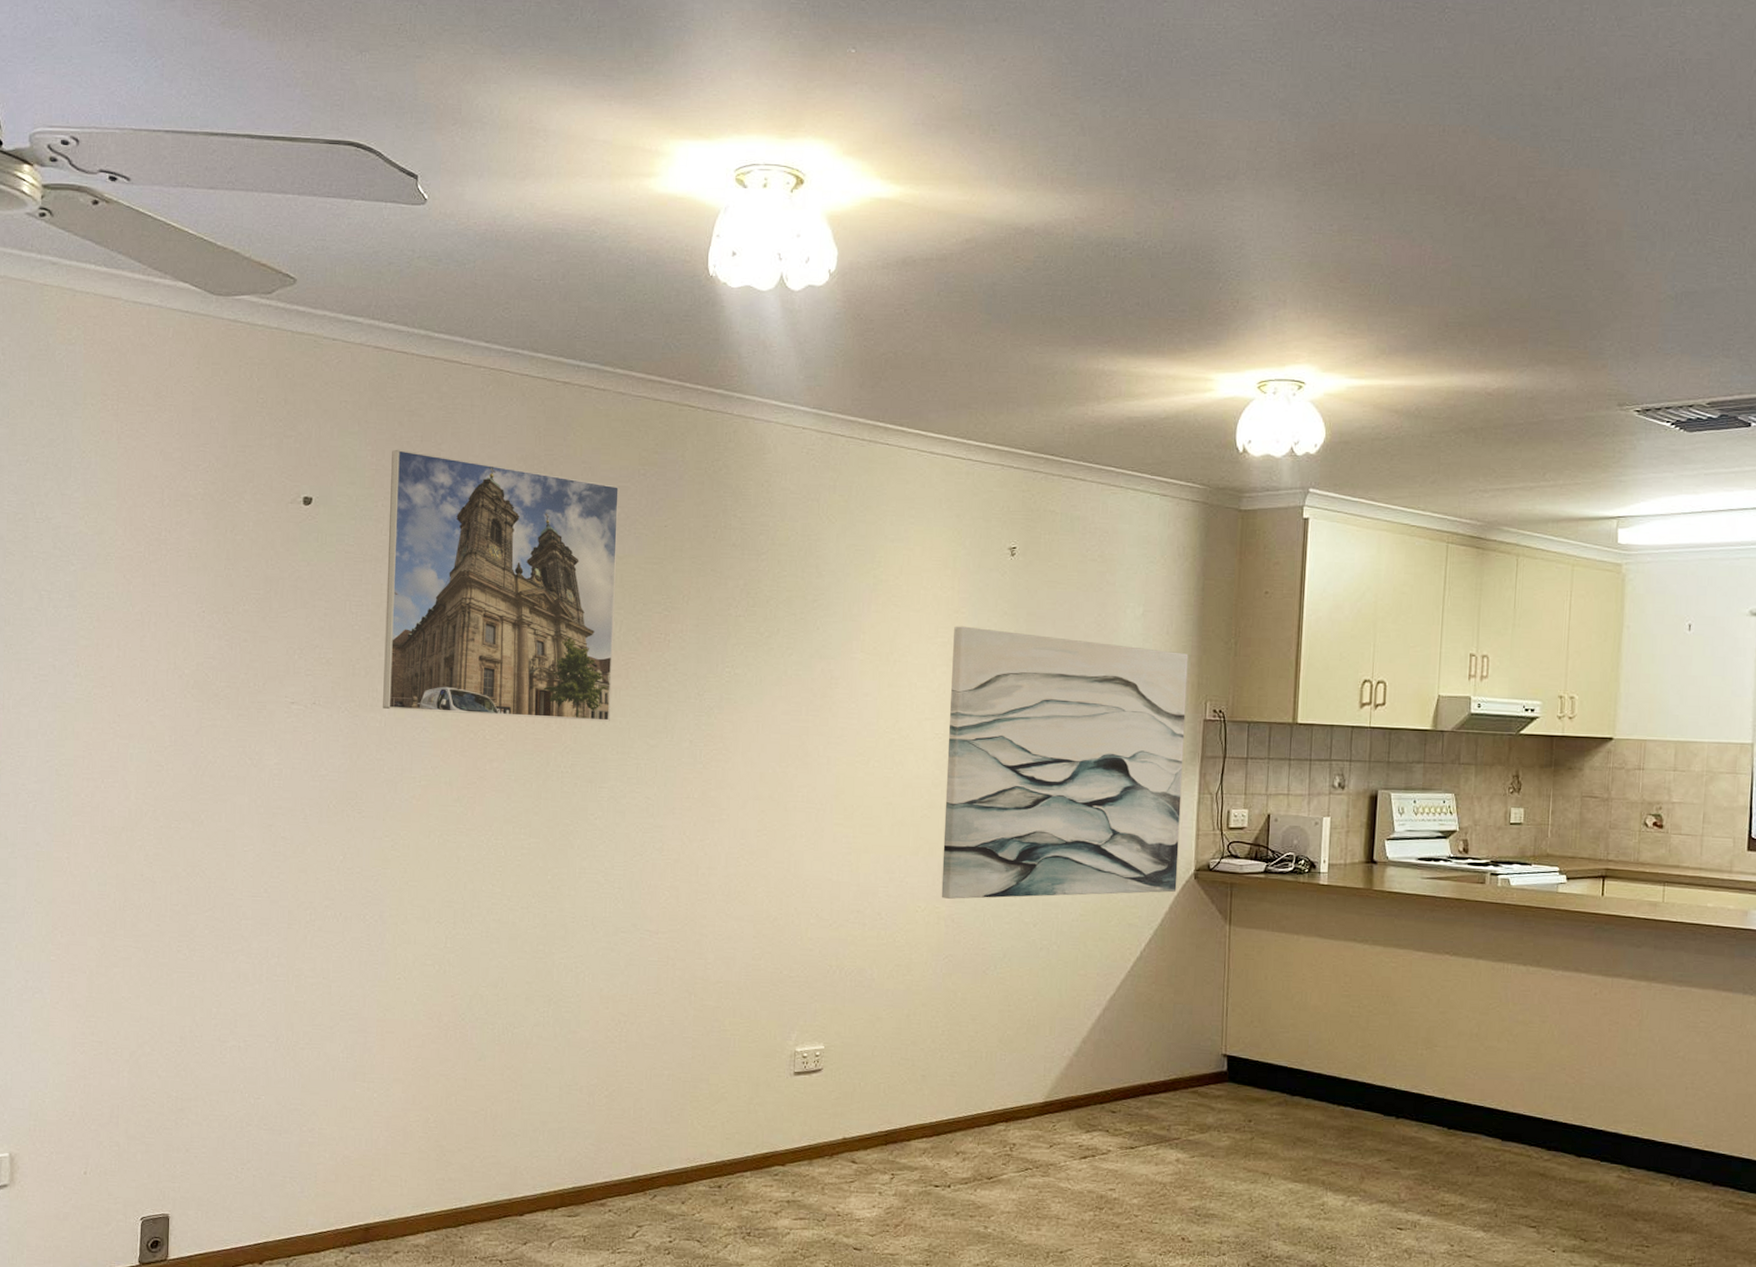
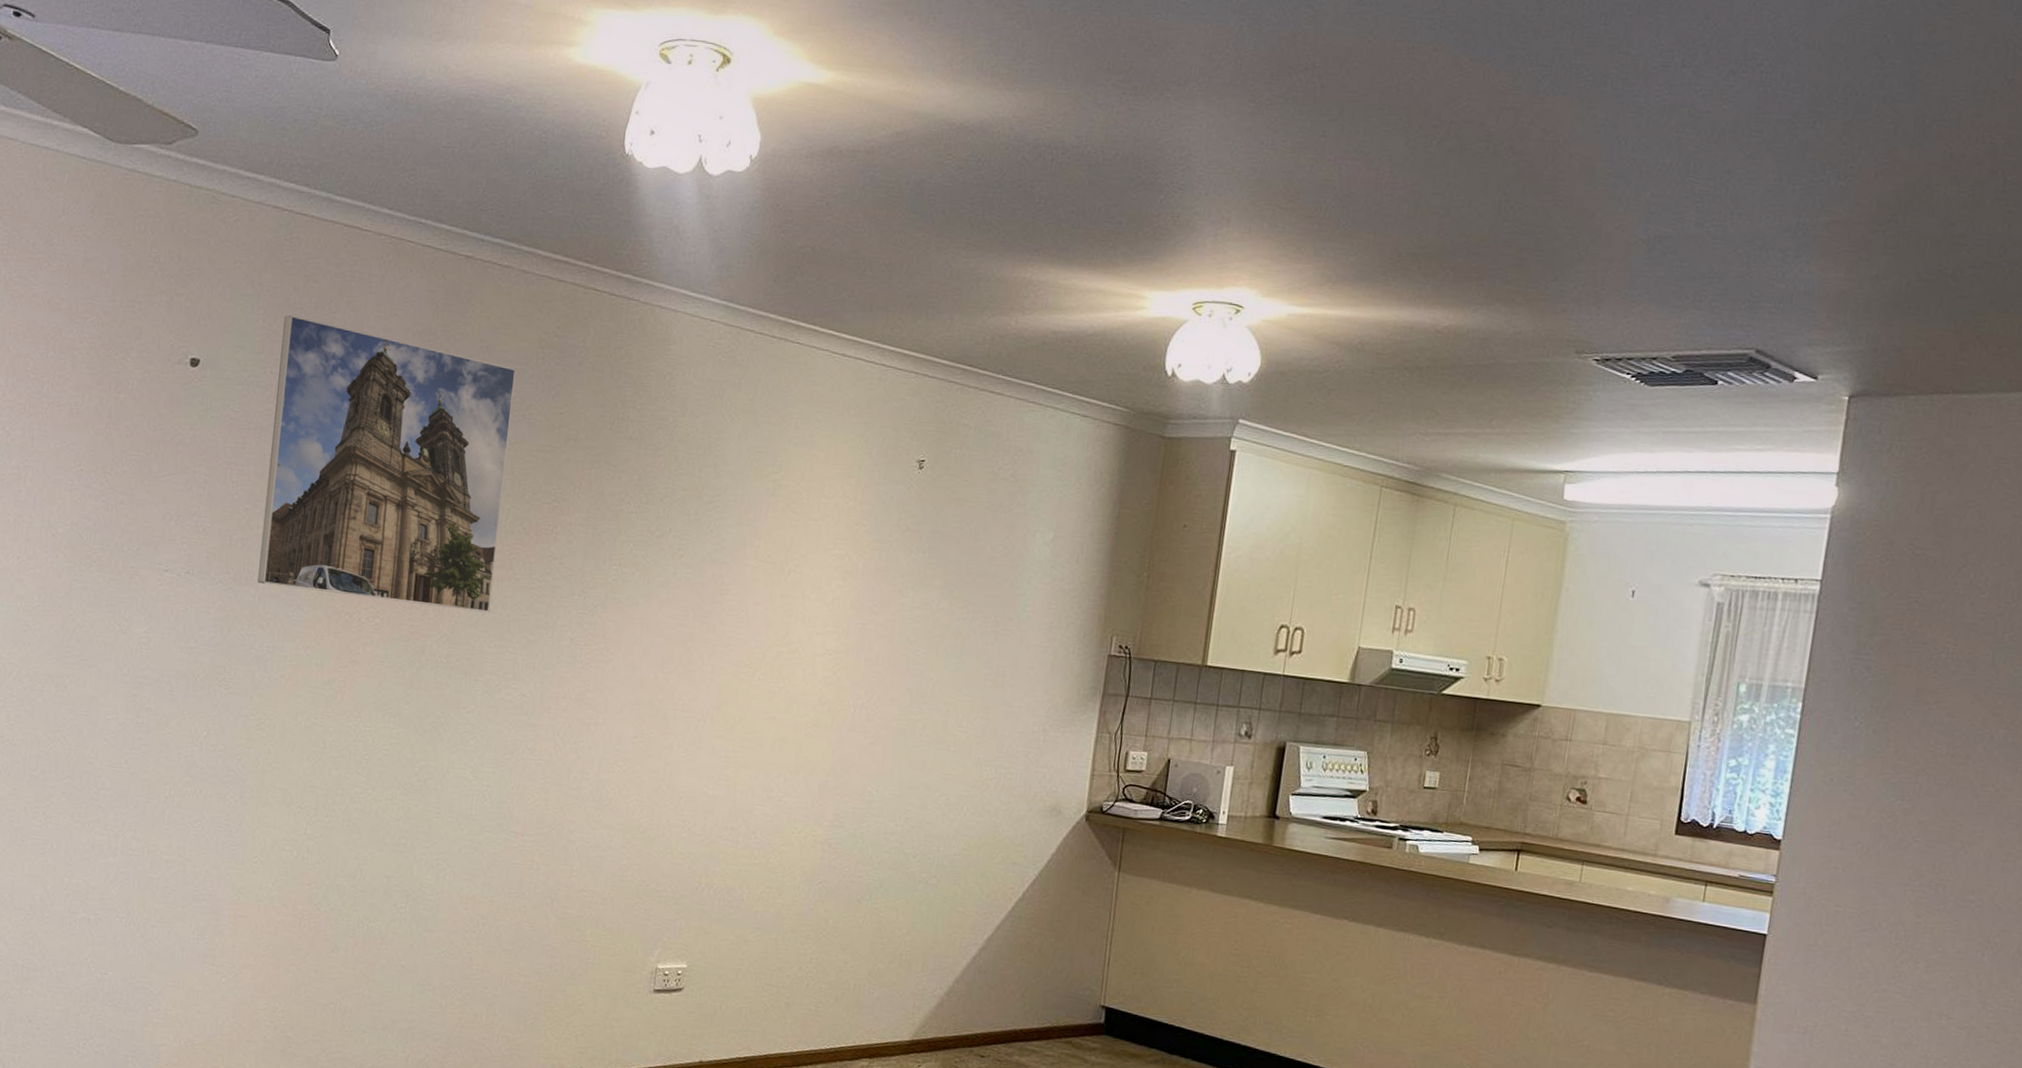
wall art: present [941,626,1189,899] -> none [819,538,1098,833]

